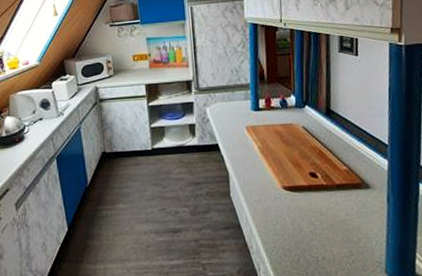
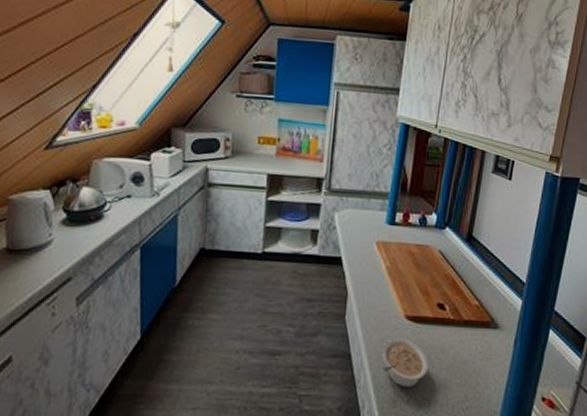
legume: none [266,206,312,249] -> present [381,337,429,388]

